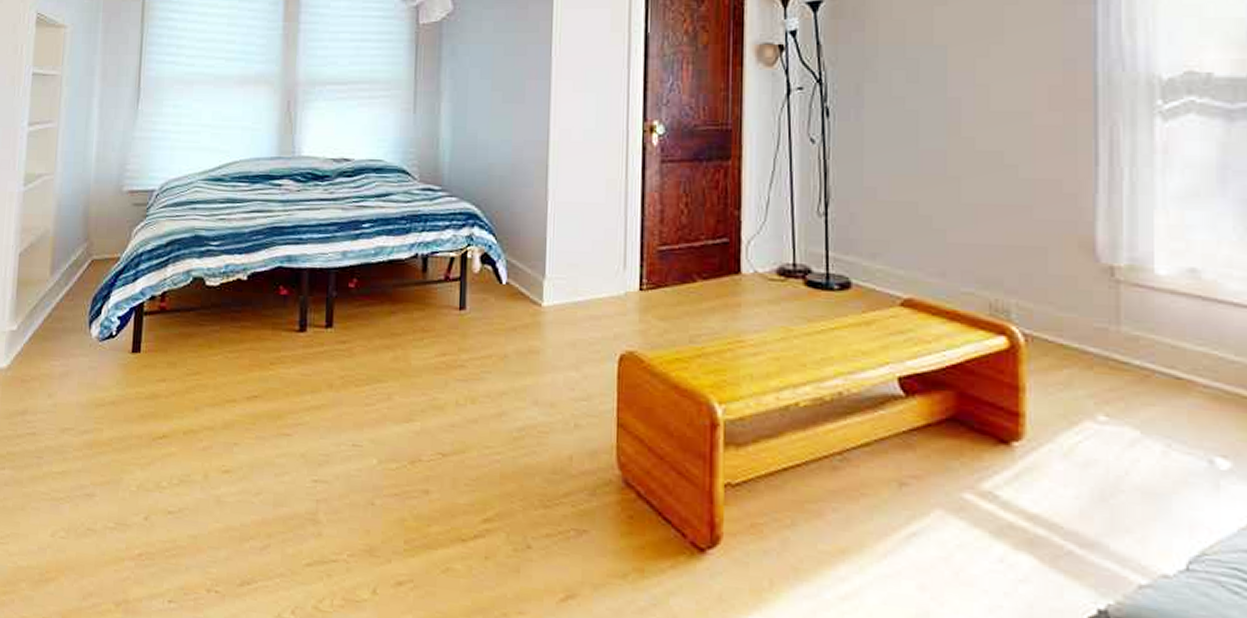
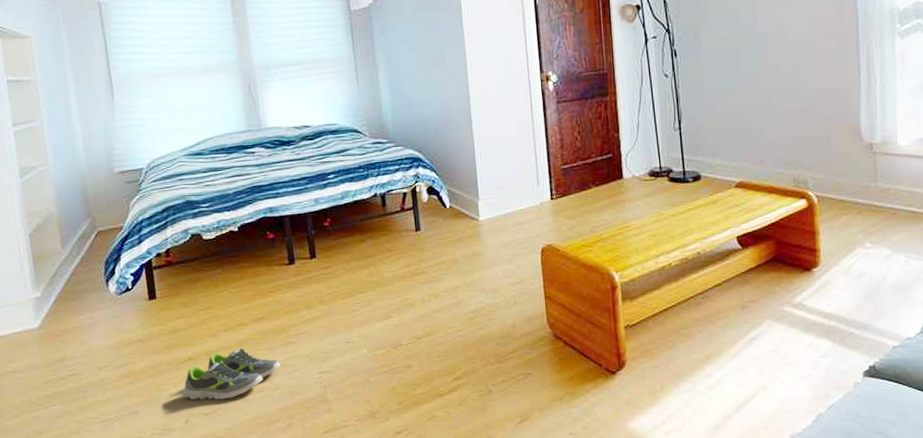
athletic shoe: none [147,431,269,497] -> present [182,348,280,400]

